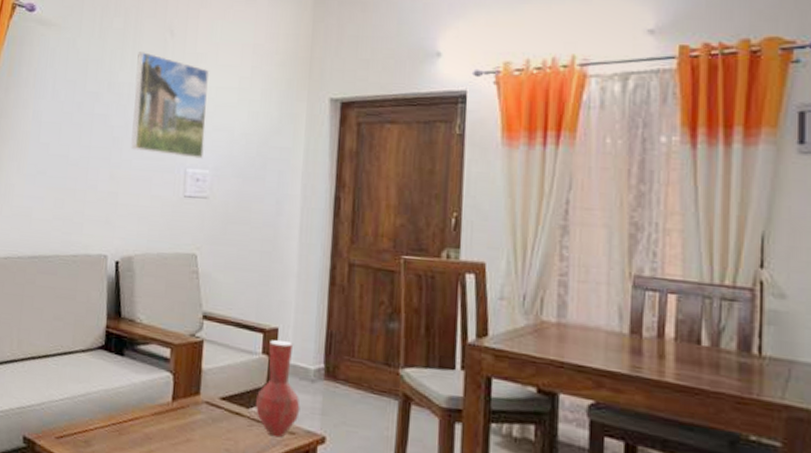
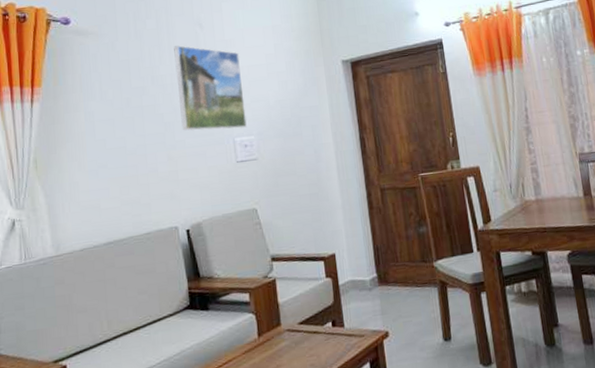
vase: present [255,339,300,438] -> none [327,262,365,343]

